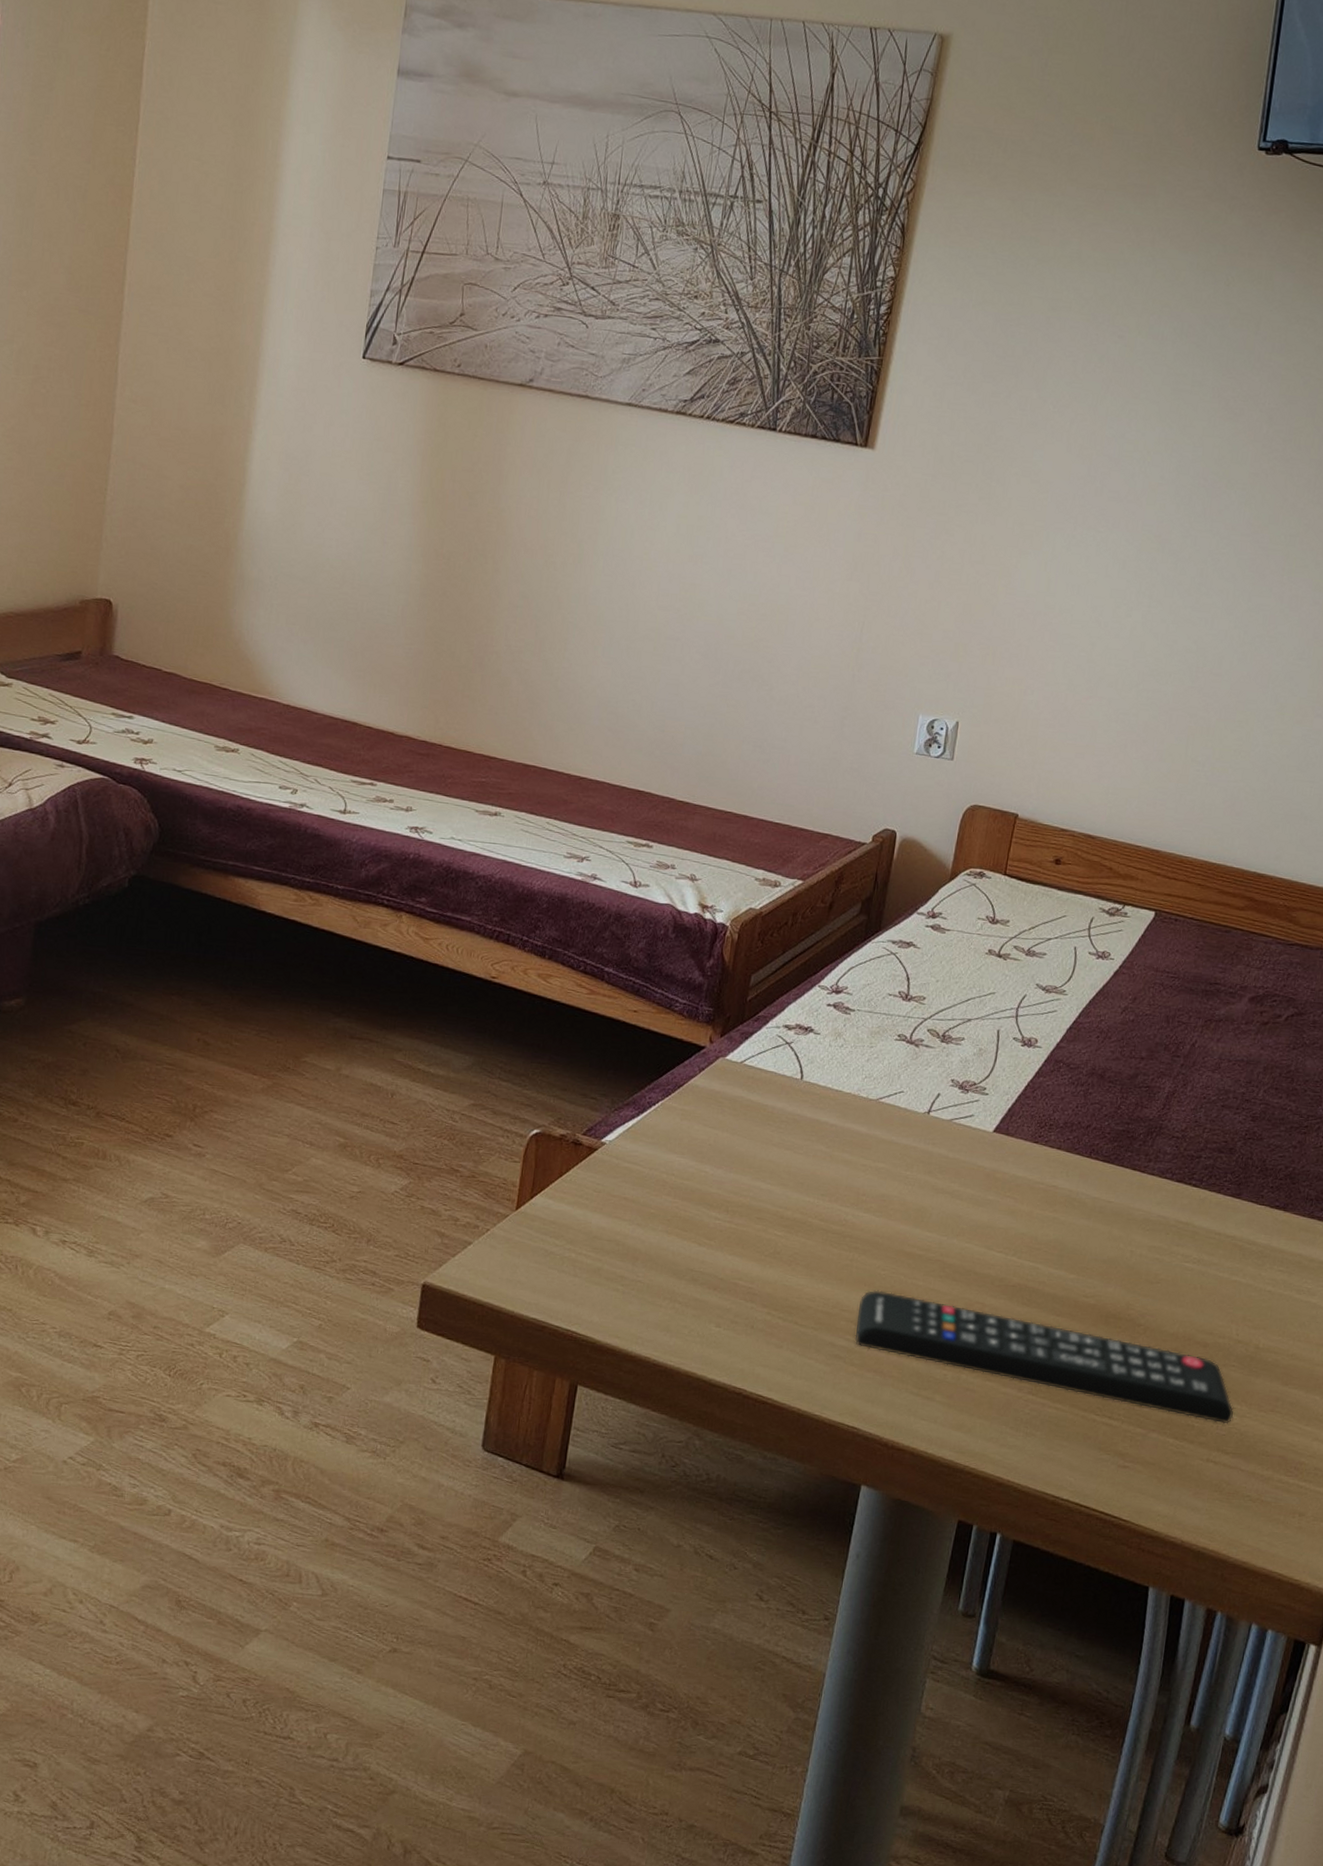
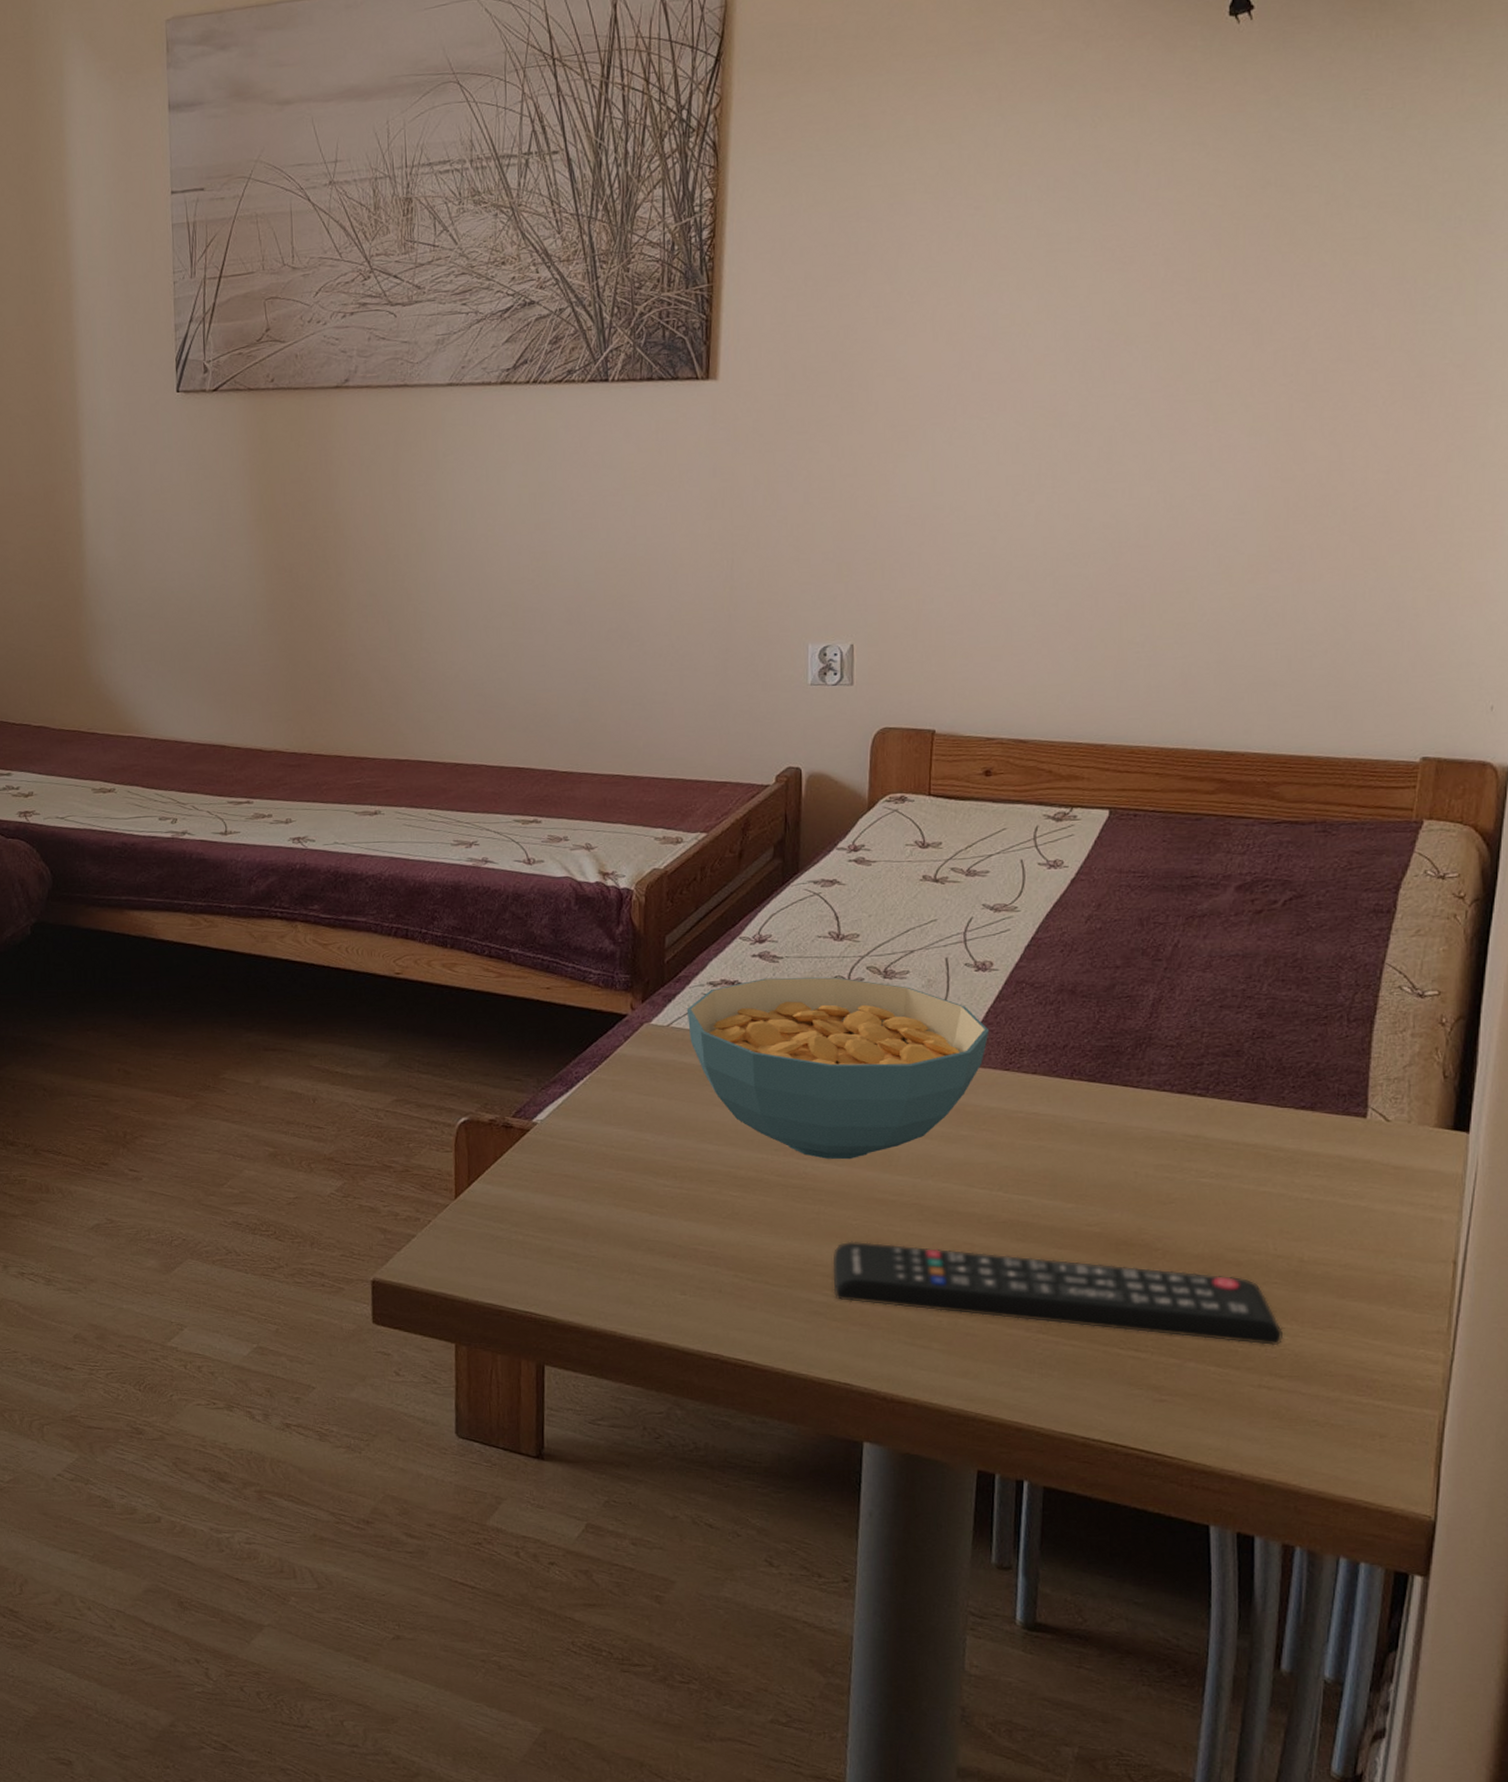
cereal bowl: none [759,1028,1026,1212] -> present [686,977,990,1160]

